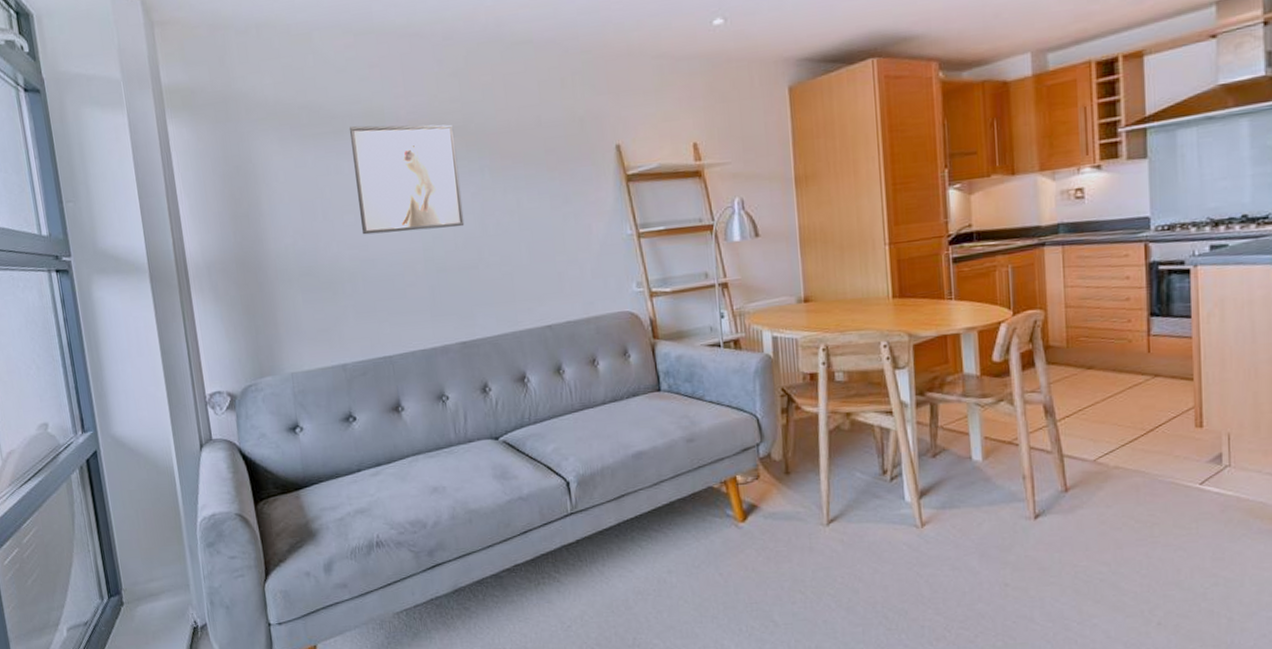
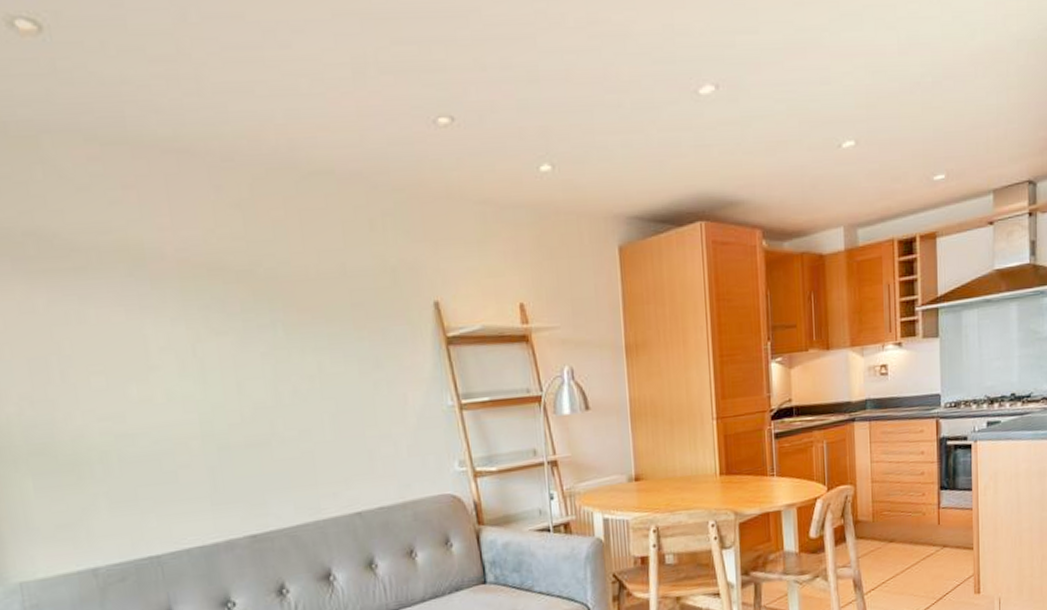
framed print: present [350,124,465,235] -> none [97,262,253,403]

